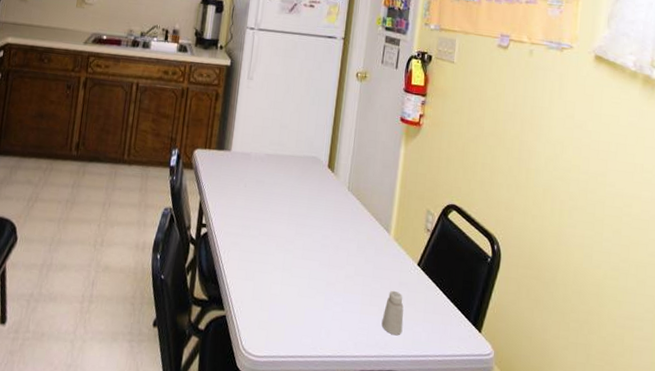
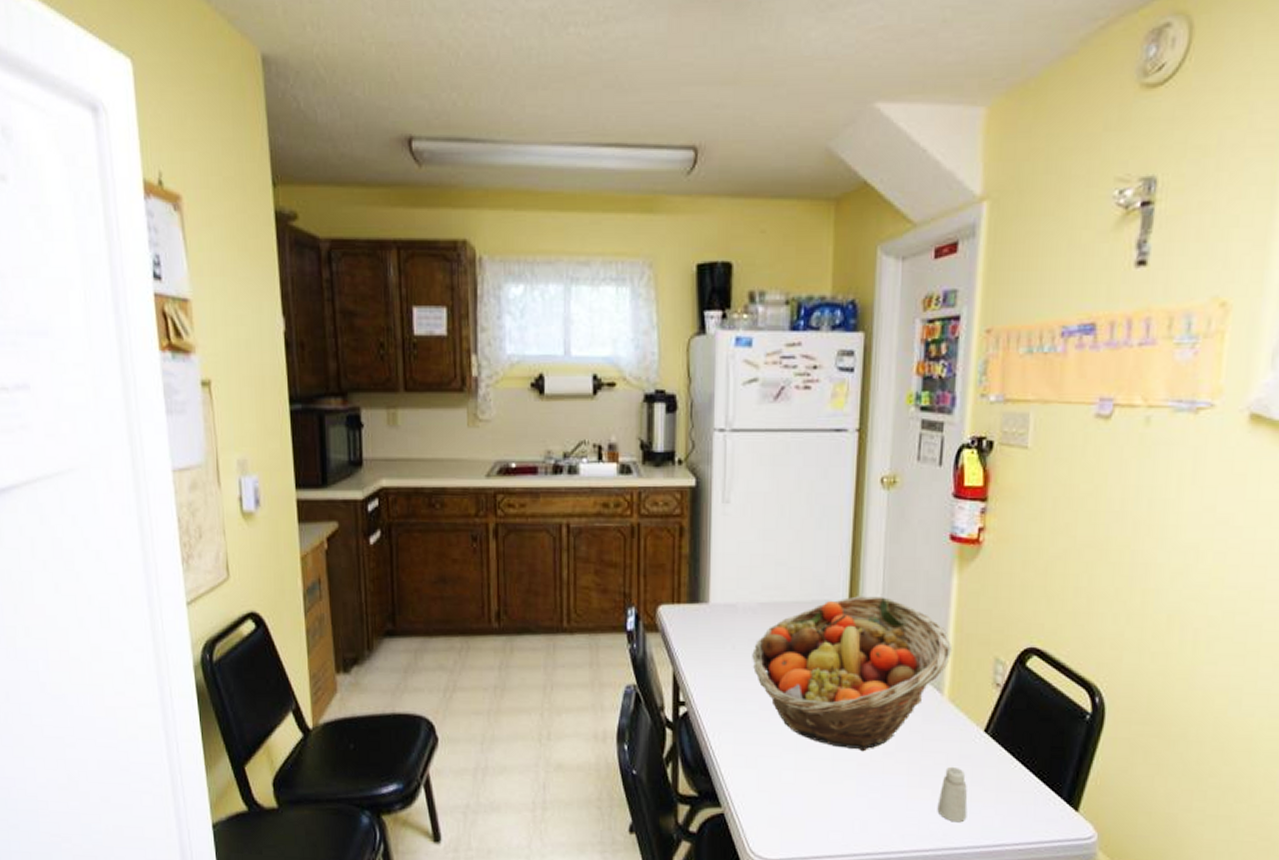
fruit basket: none [258,155,399,274] -> present [752,596,953,752]

